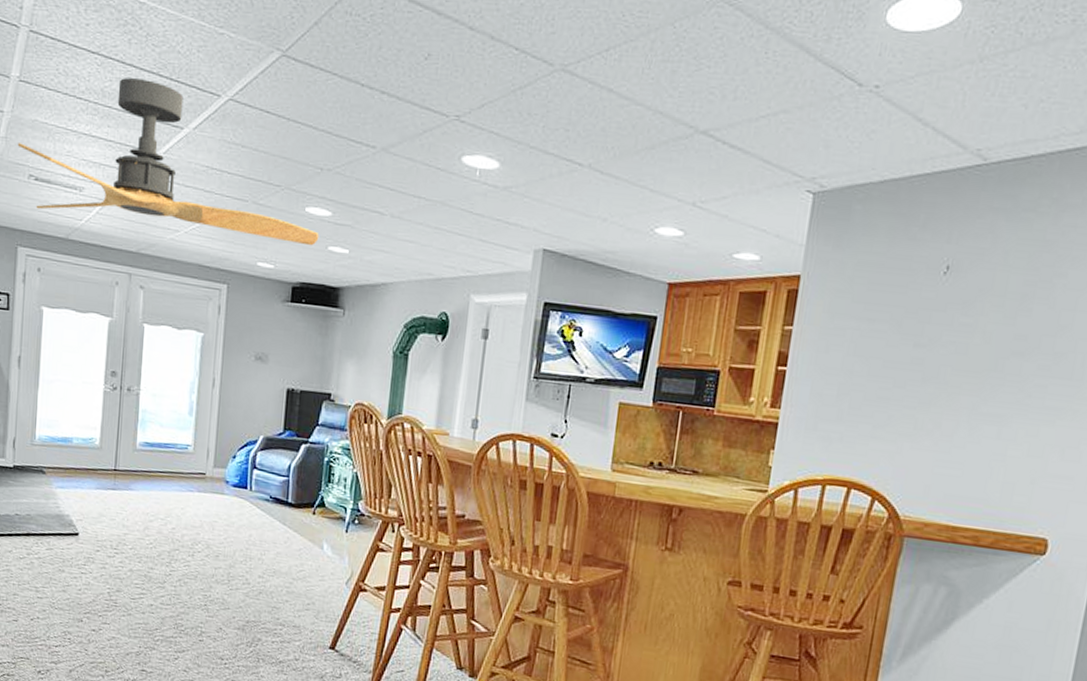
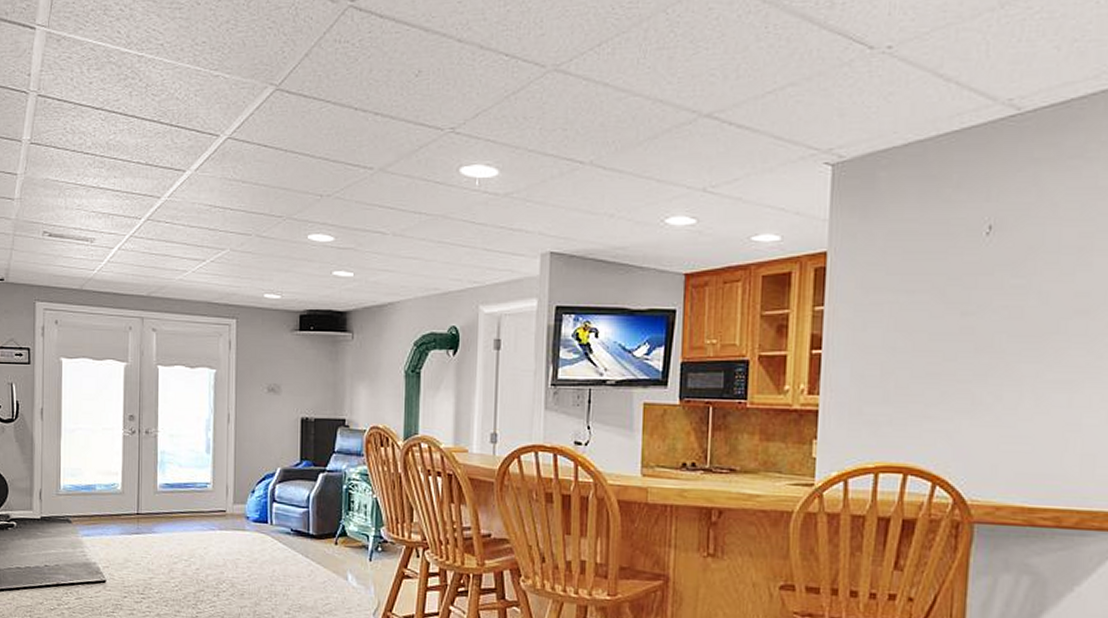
ceiling fan: present [17,78,319,246] -> none [31,128,323,273]

